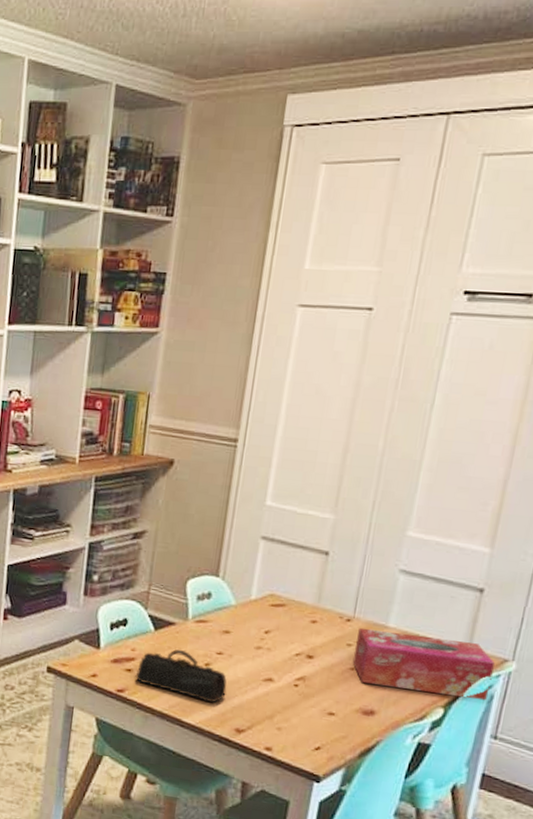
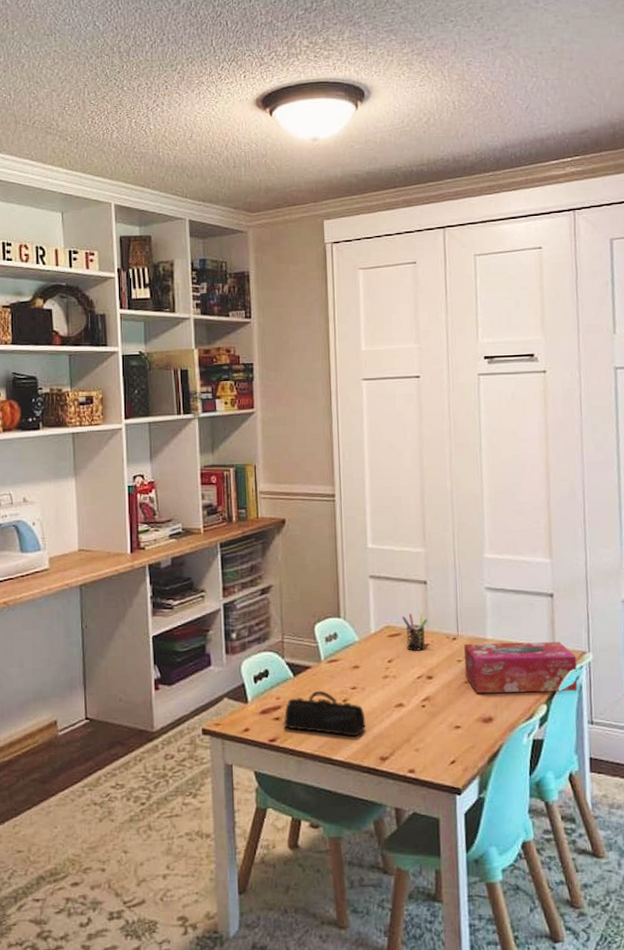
pen holder: none [290,585,321,627] -> present [402,613,427,651]

